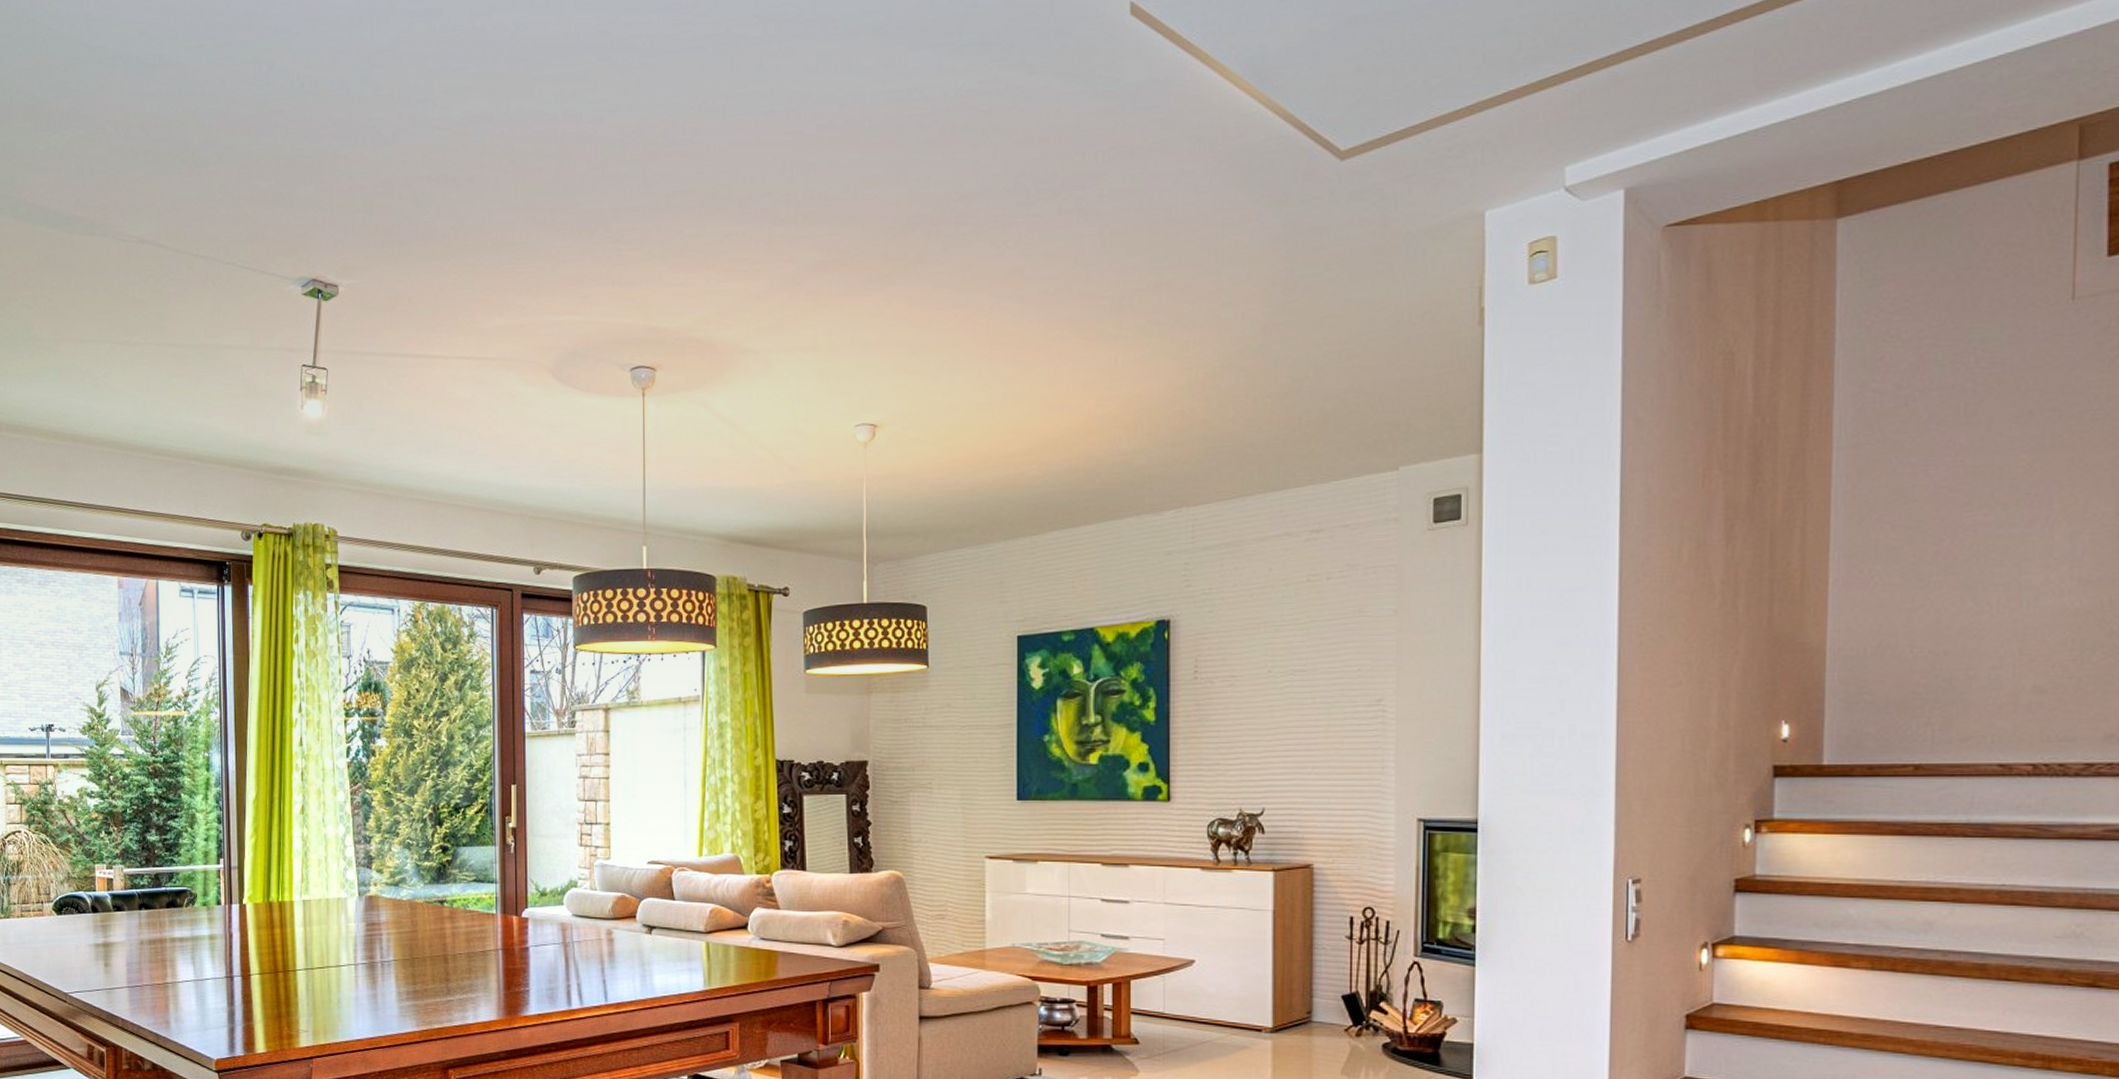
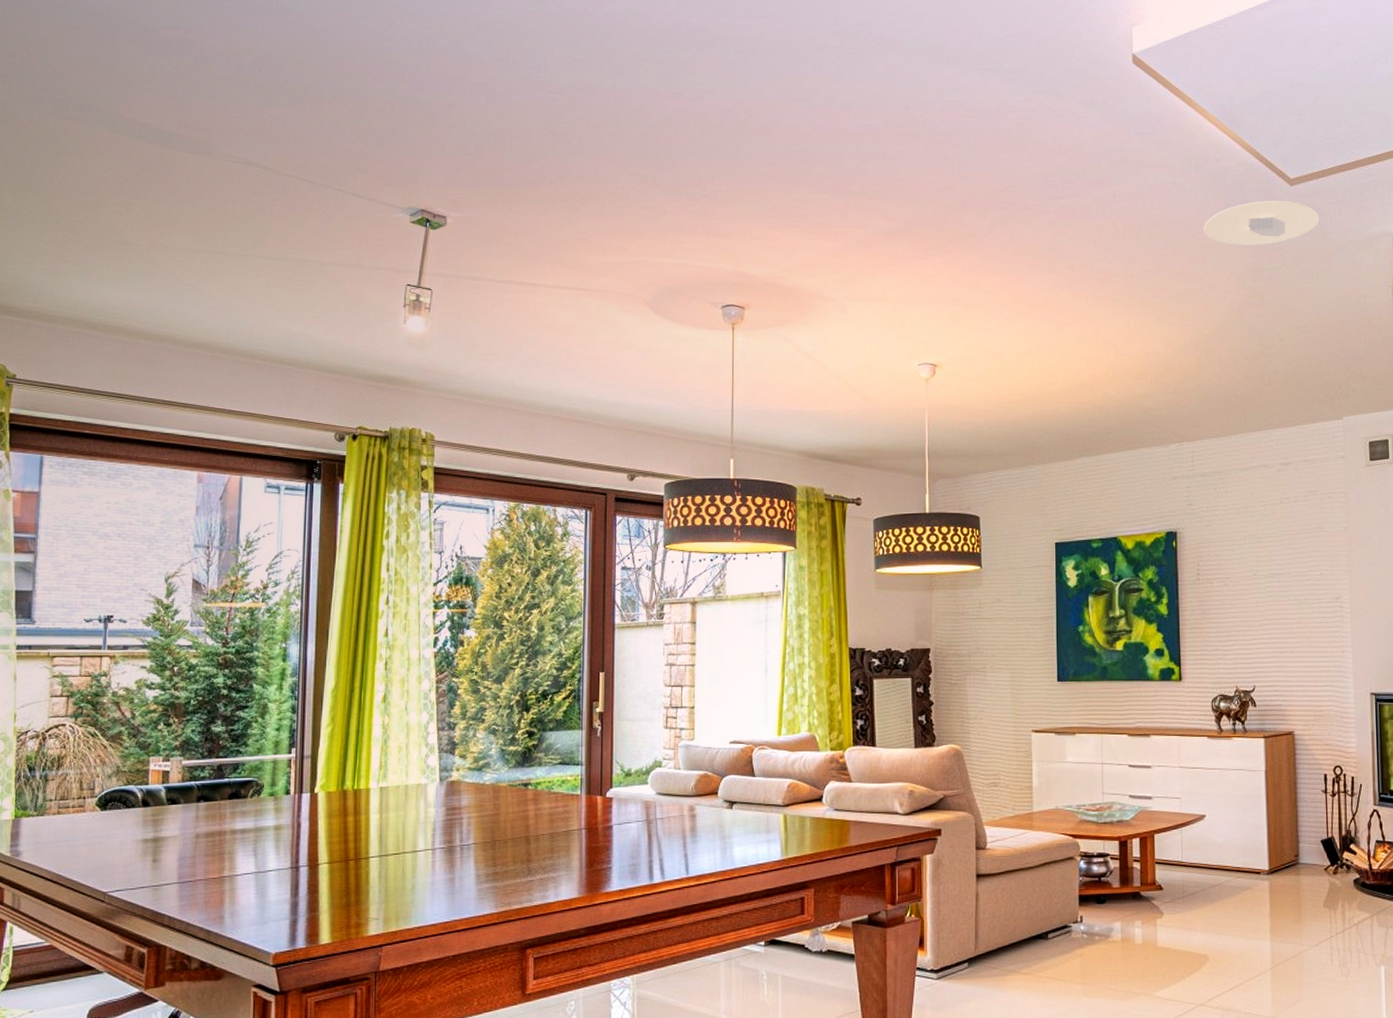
recessed light: none [1218,182,1380,249] -> present [1203,200,1320,246]

